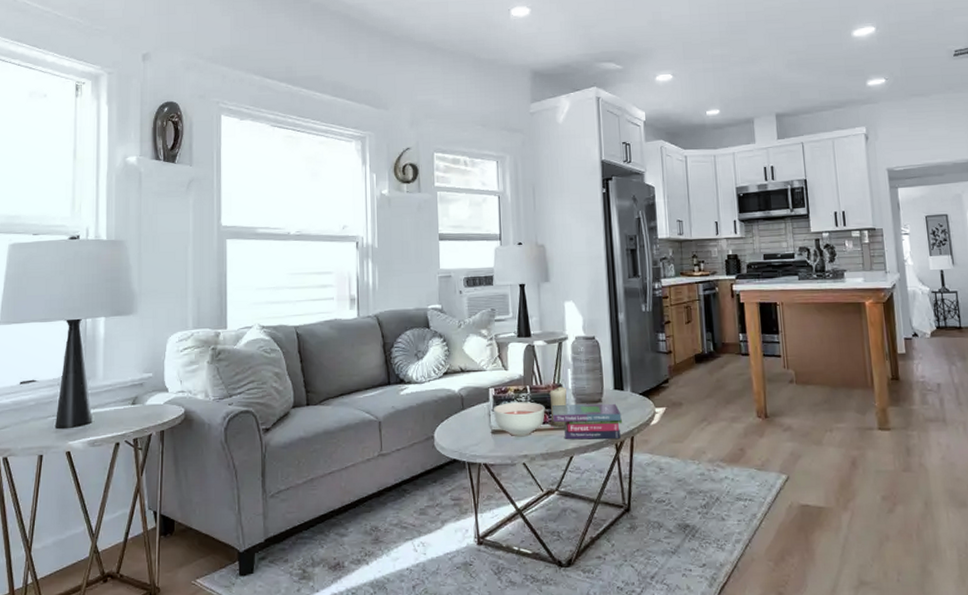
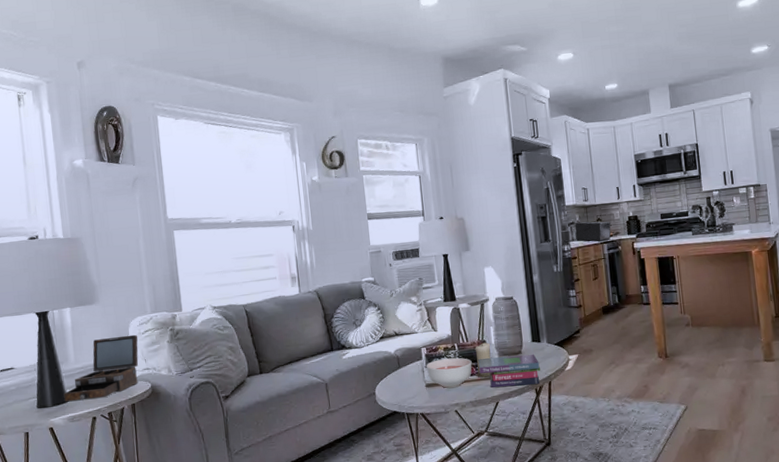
decorative box: none [86,351,176,424] -> present [63,334,139,402]
toaster: none [667,258,708,281] -> present [575,221,611,242]

